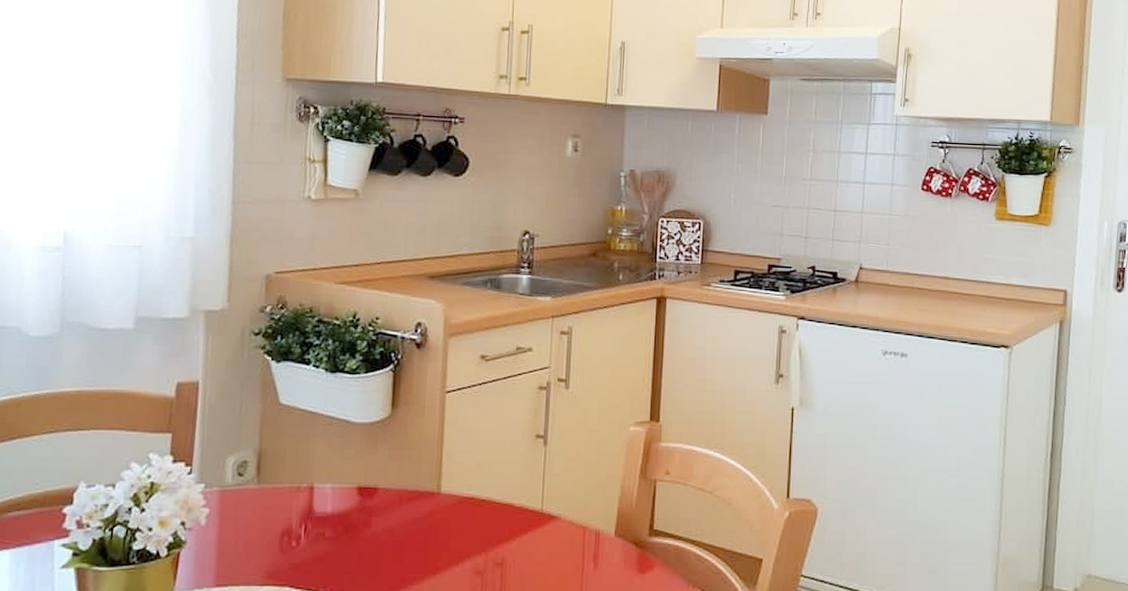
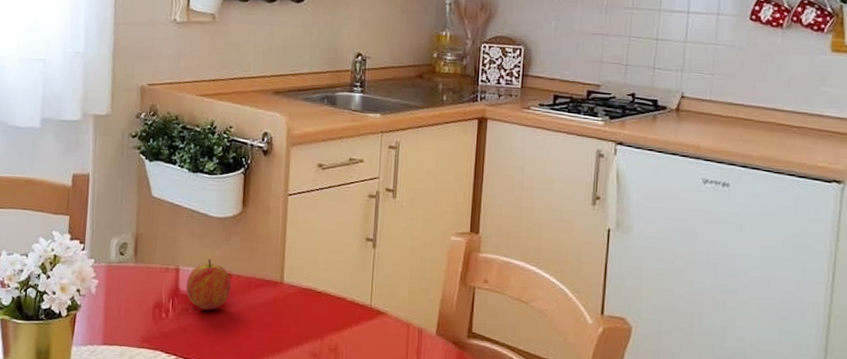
fruit: none [321,472,378,533] -> present [185,258,231,311]

